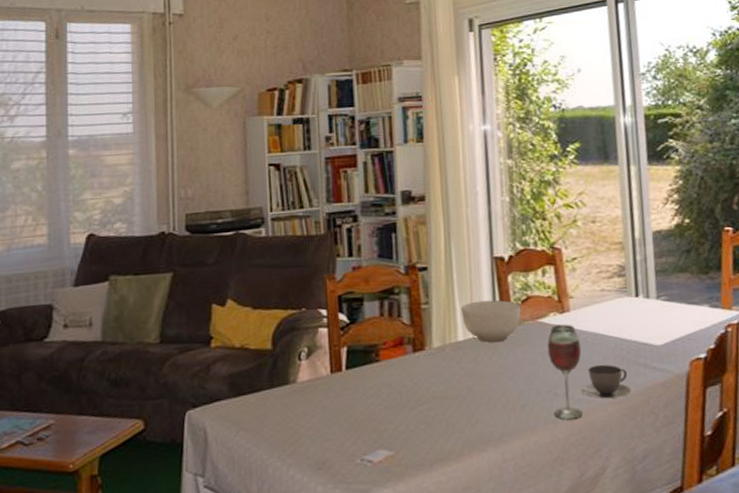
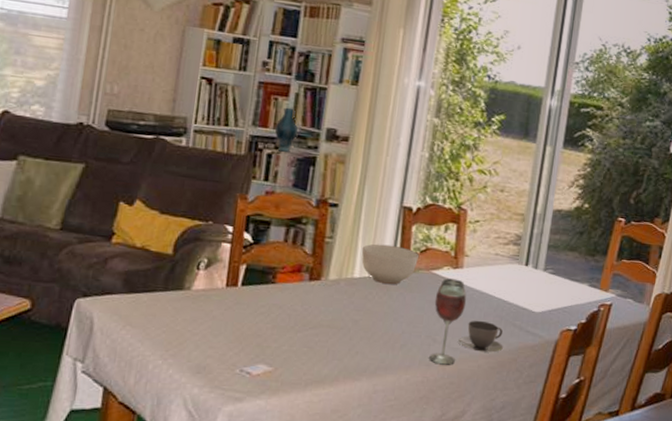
vase: none [349,177,373,224] -> present [274,107,299,152]

